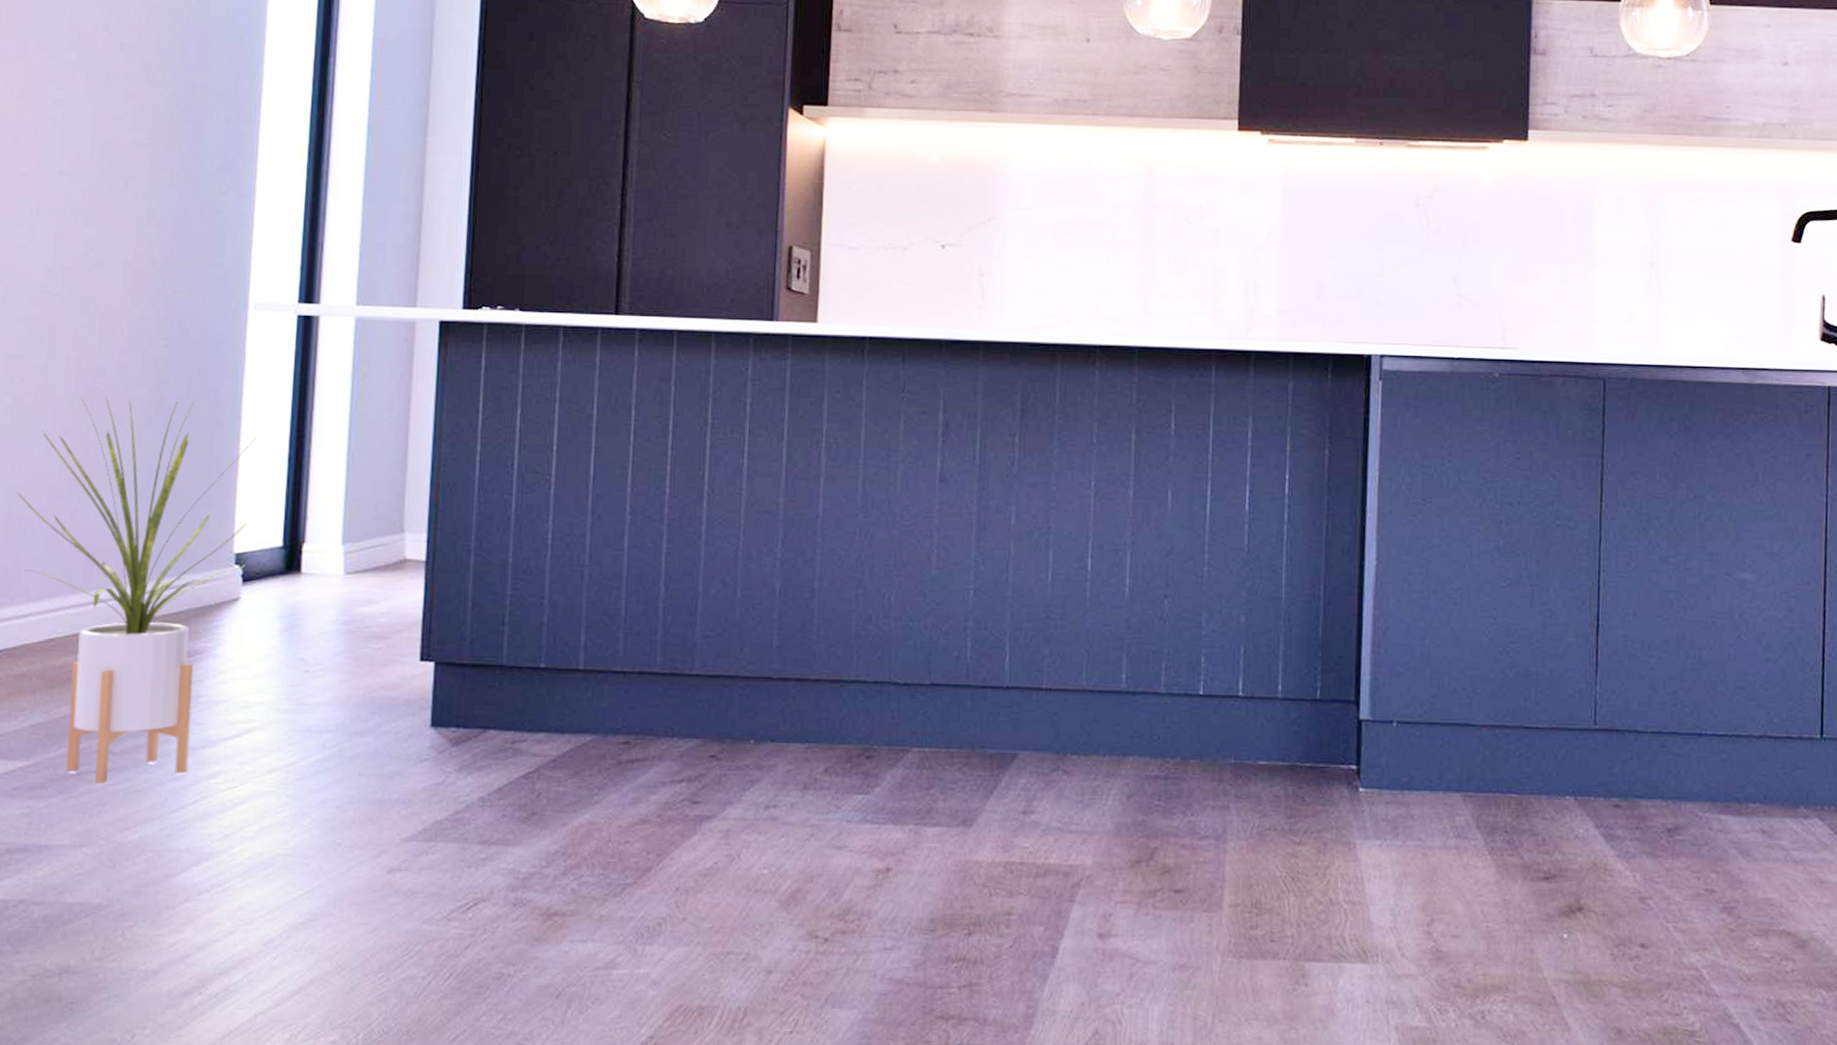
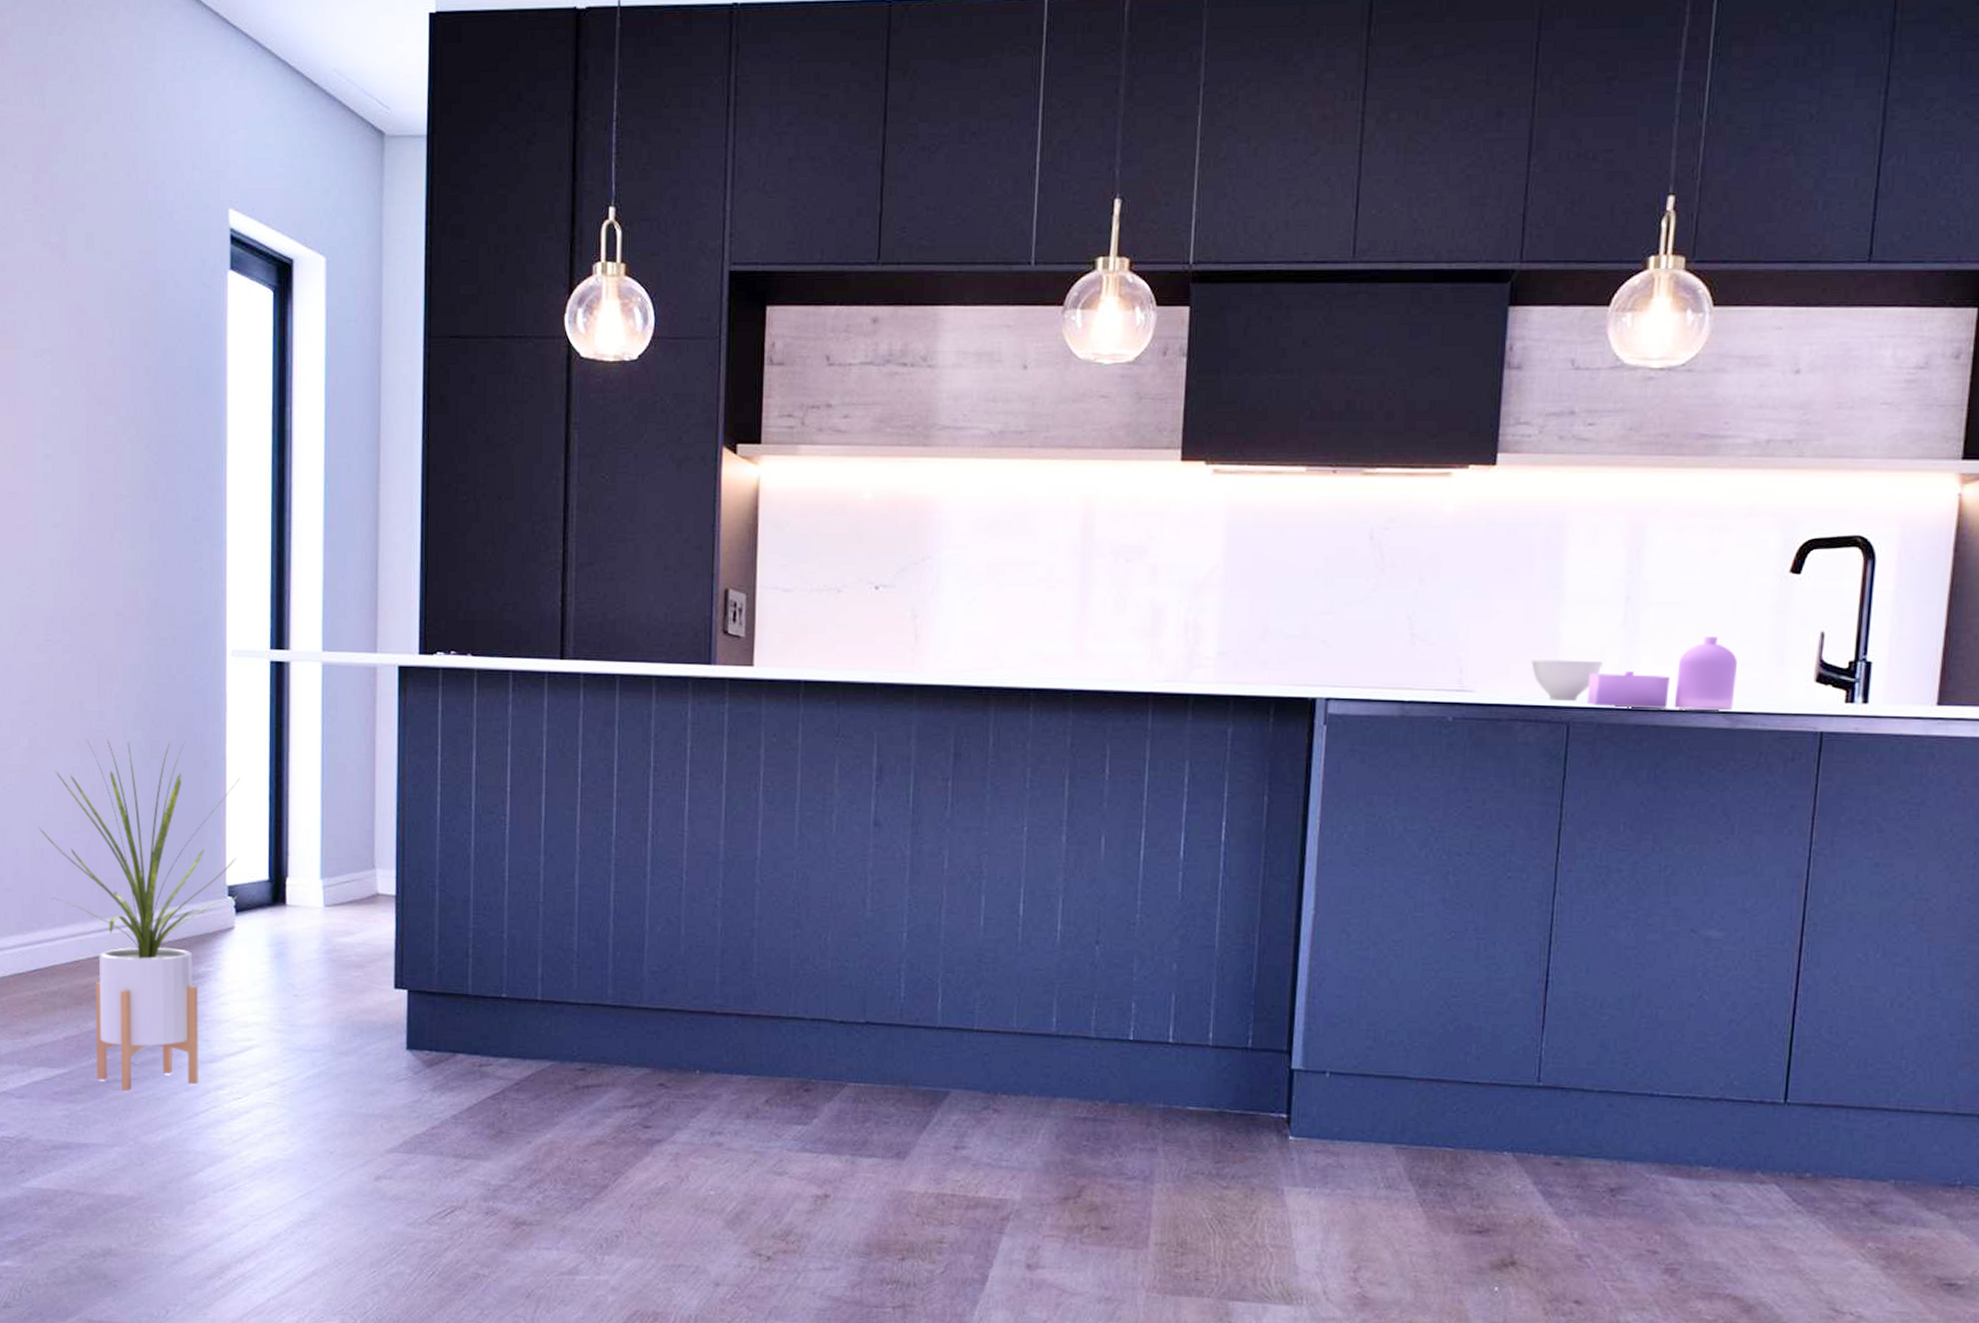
bowl: none [1568,318,1632,359] -> present [1531,659,1603,702]
soap dispenser: none [1620,299,1752,366] -> present [1587,637,1738,710]

